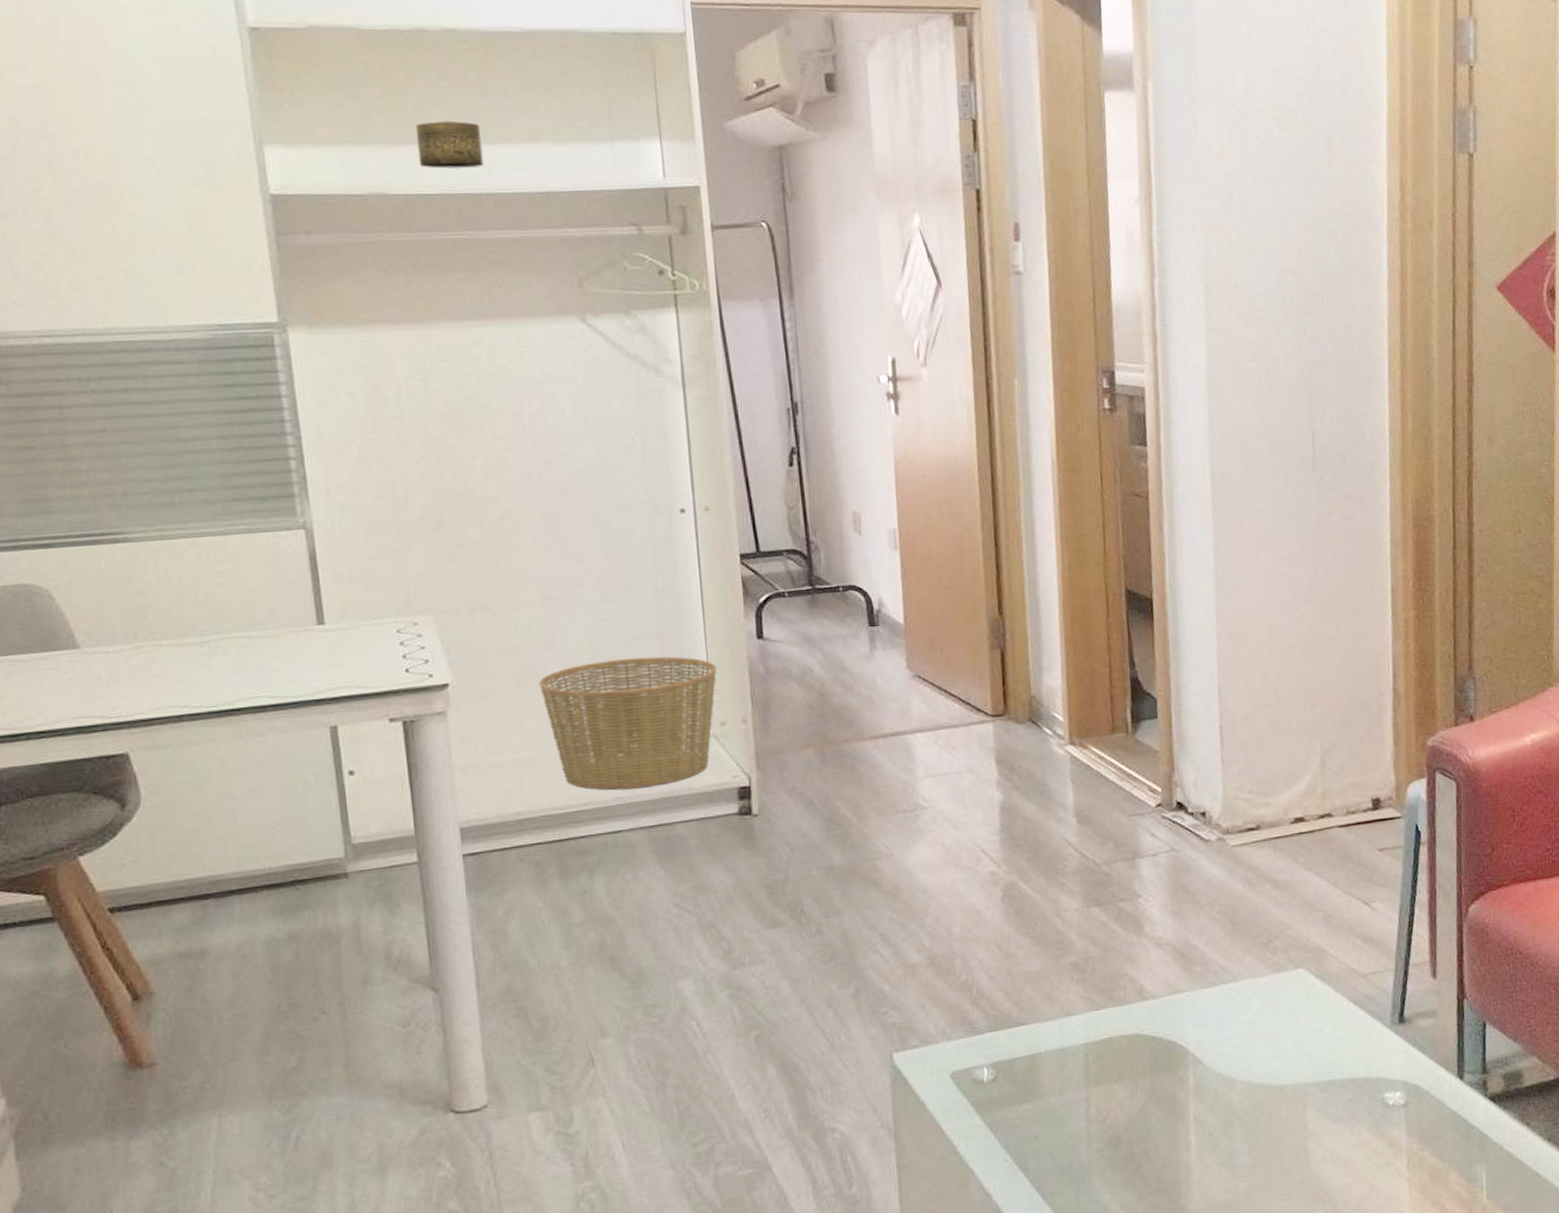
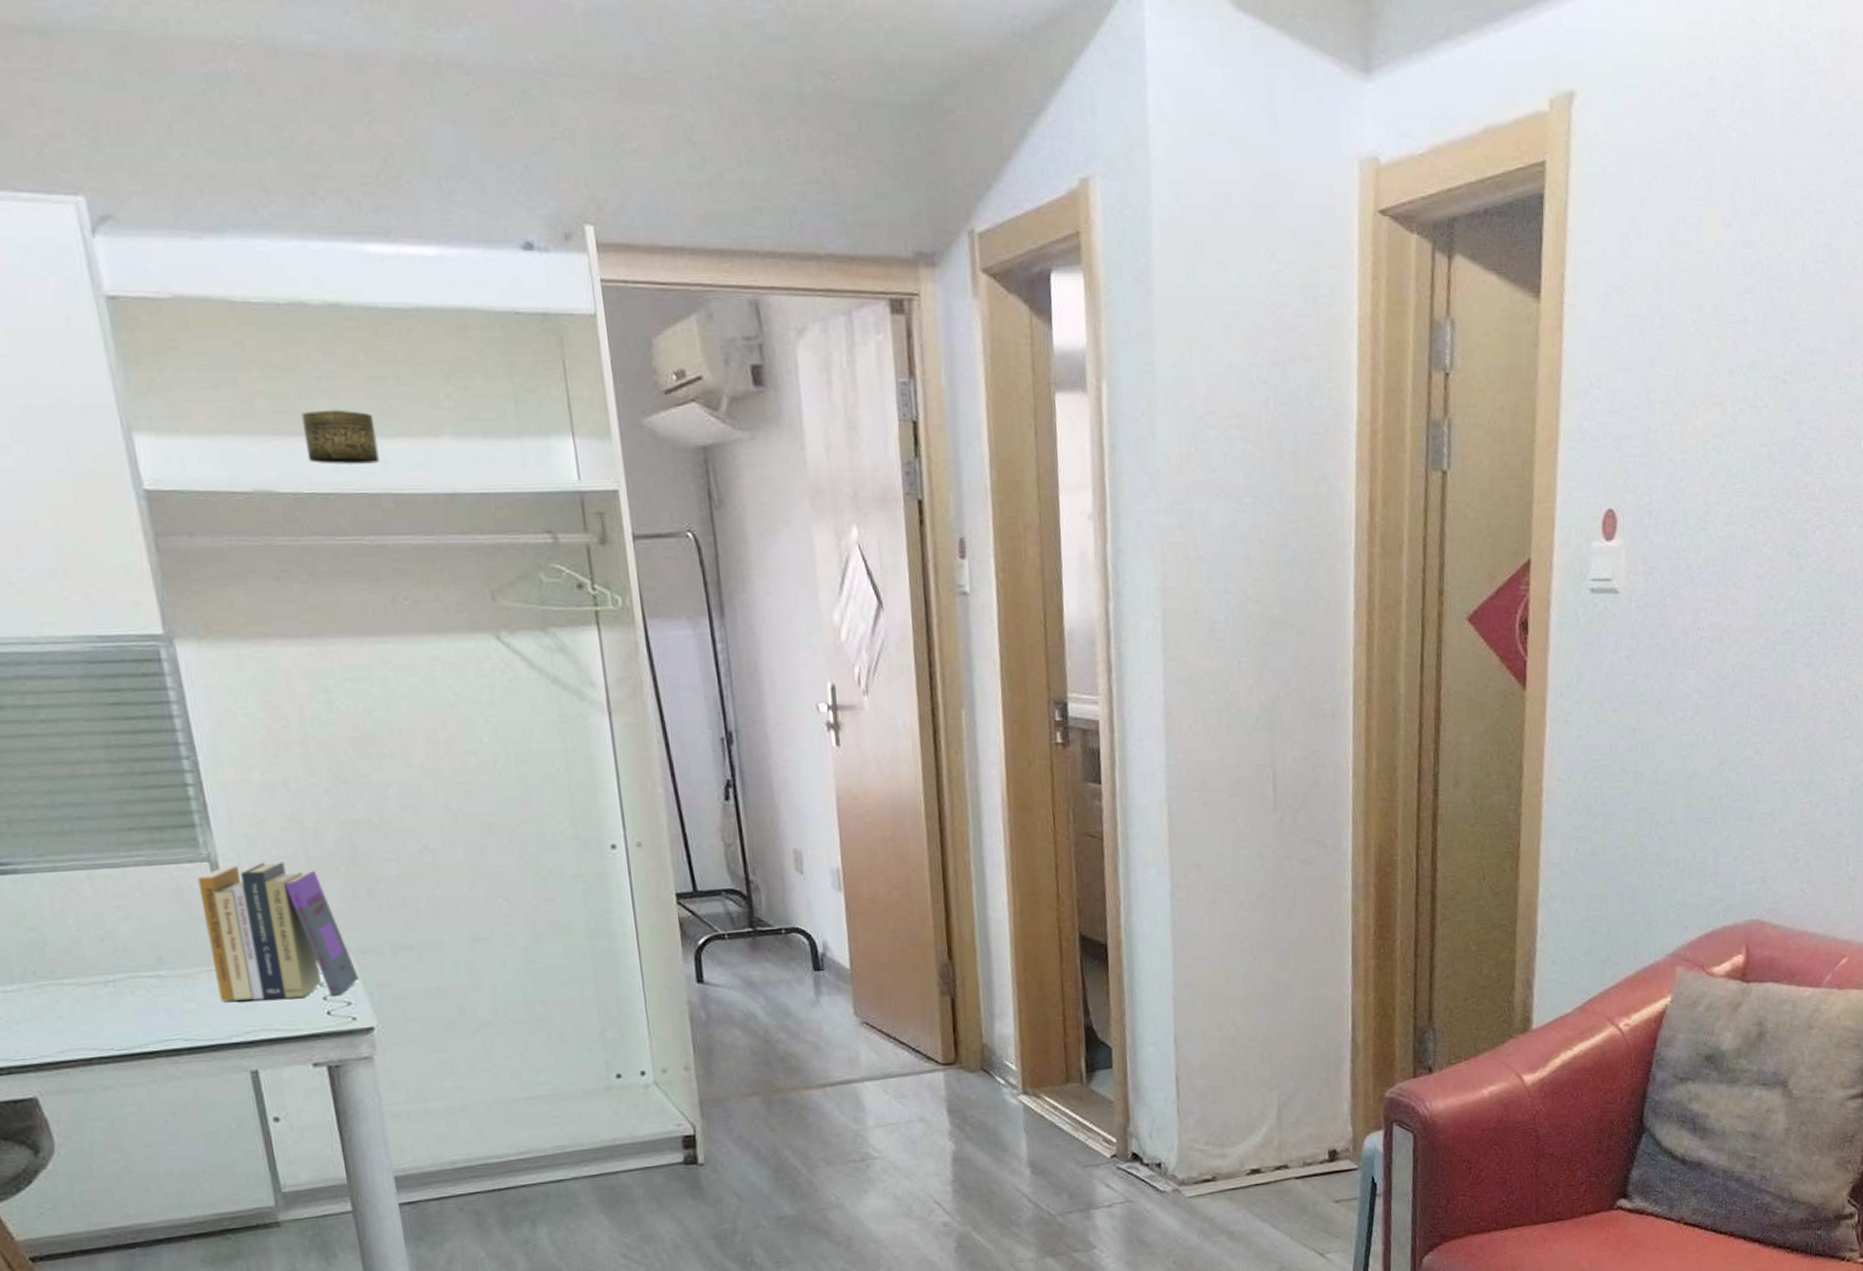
books: none [293,528,437,660] -> present [197,862,359,1002]
basket: present [539,656,717,790] -> none [469,1000,657,1138]

